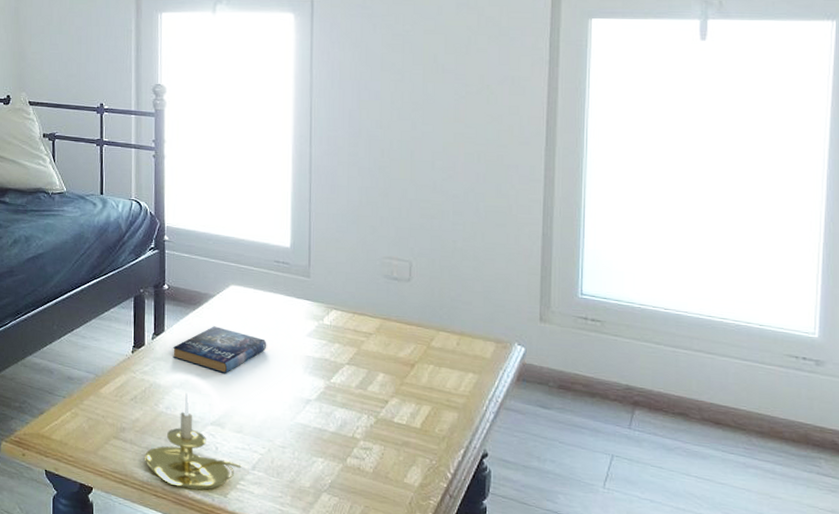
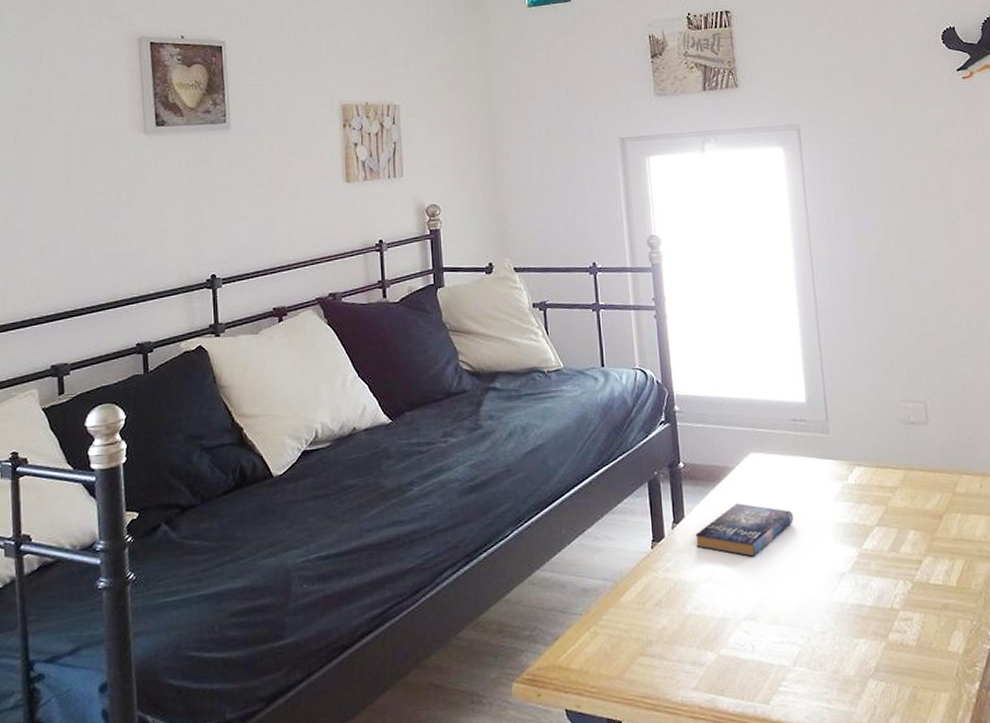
candle holder: present [145,393,242,491] -> none [676,587,782,703]

